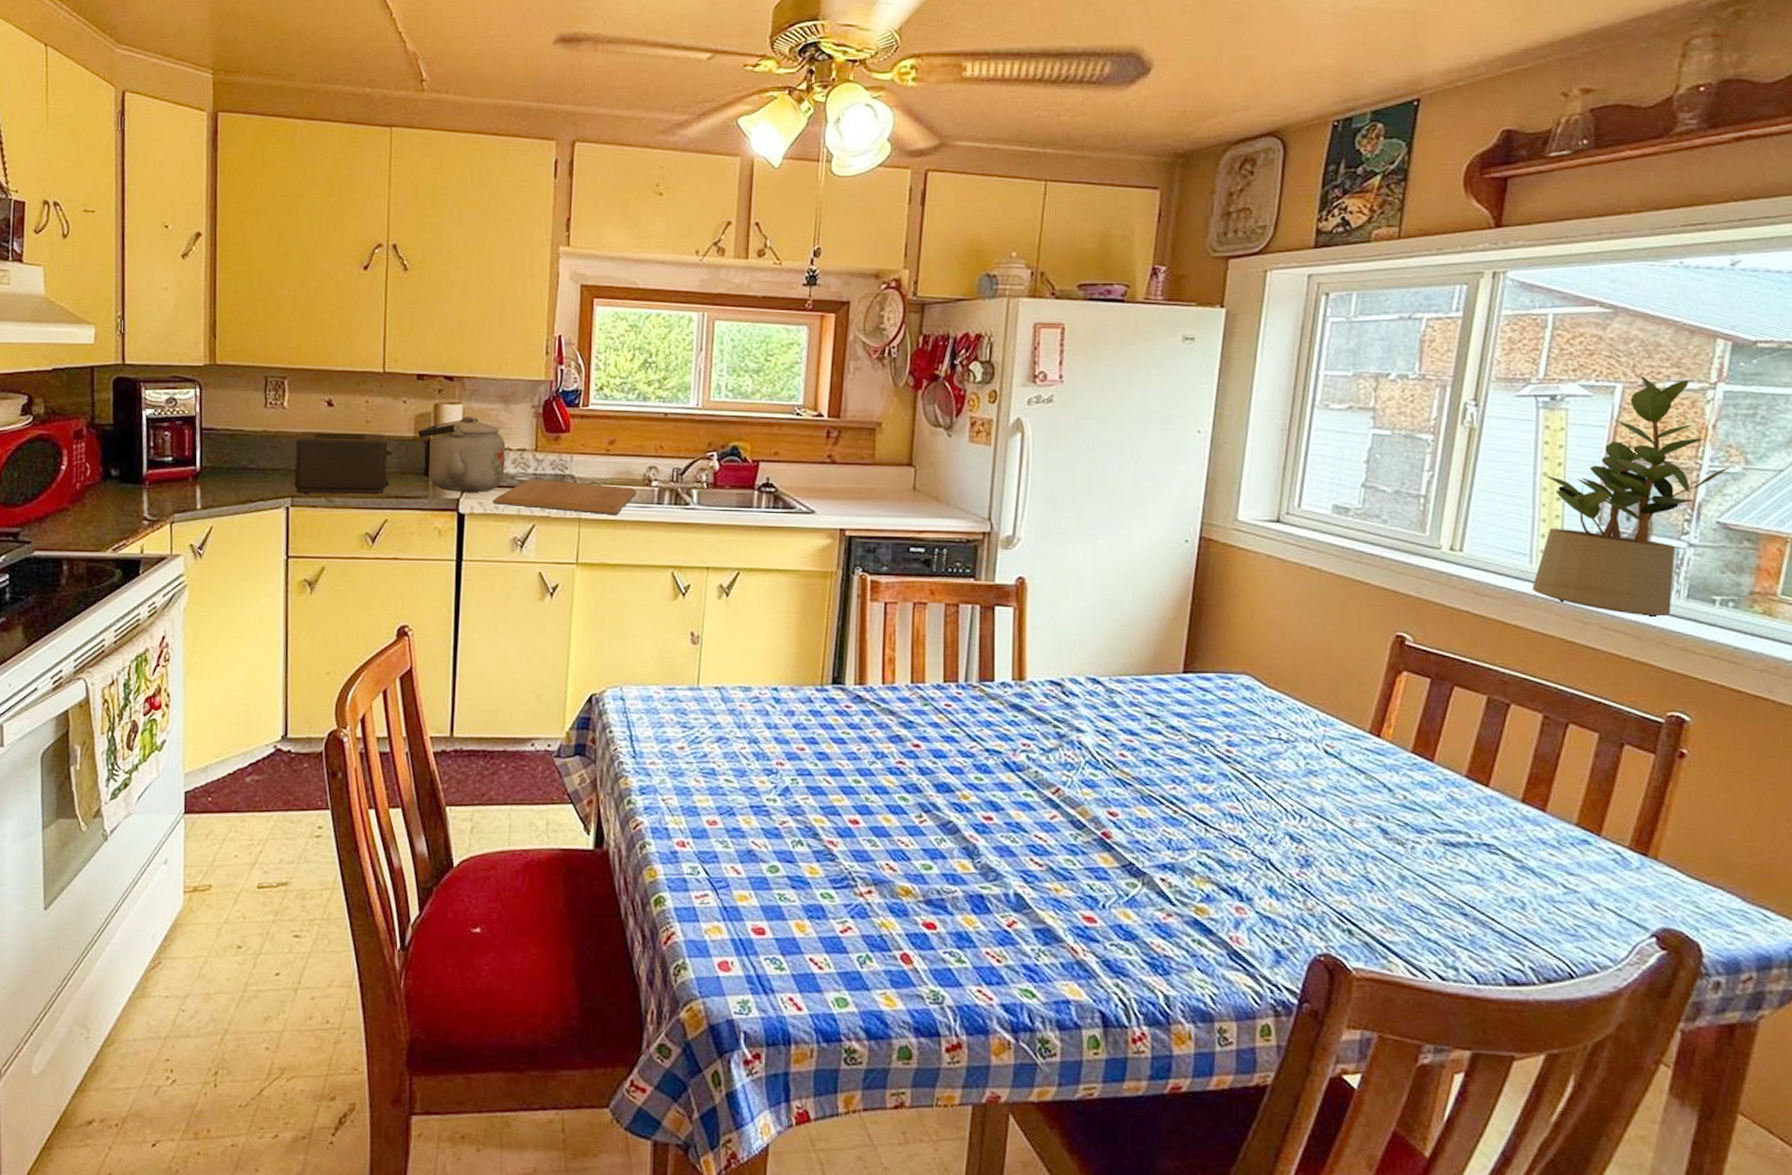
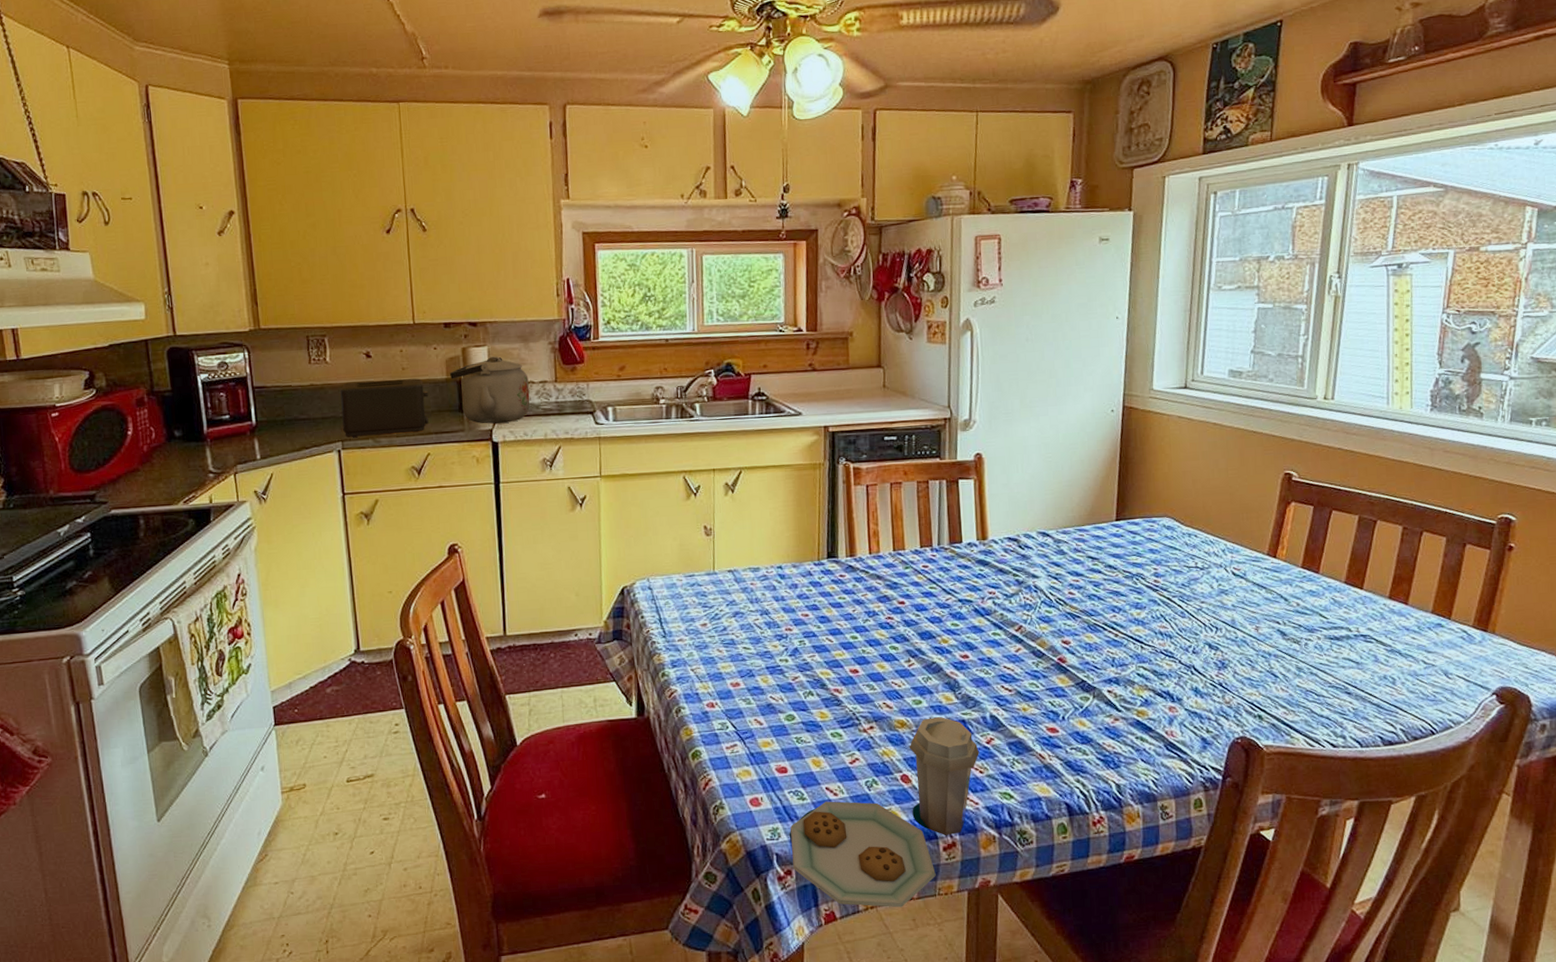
chopping board: present [493,479,636,516] -> none [522,406,647,432]
plate: none [761,888,998,1116] -> present [789,717,979,908]
potted plant: present [1532,376,1731,617] -> none [1390,242,1540,439]

